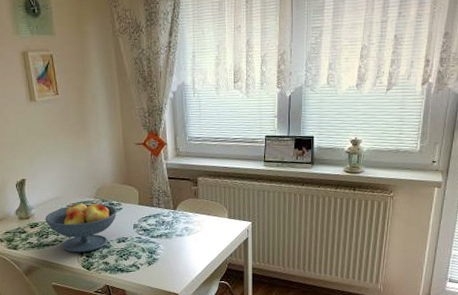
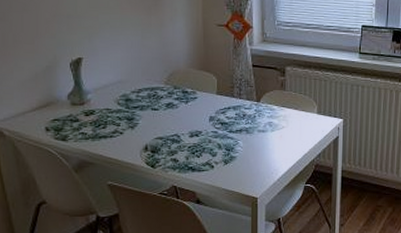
fruit bowl: present [45,202,117,252] -> none [103,88,191,147]

